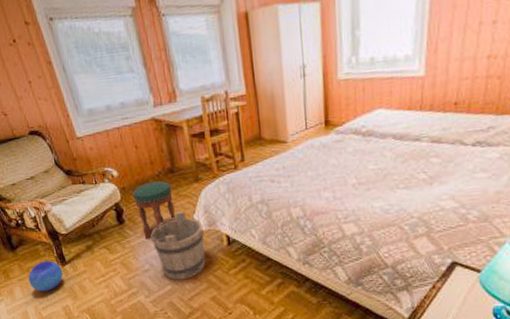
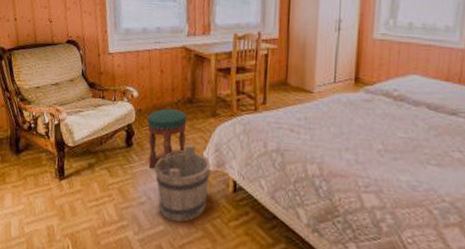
decorative ball: present [28,261,63,292] -> none [22,171,59,205]

